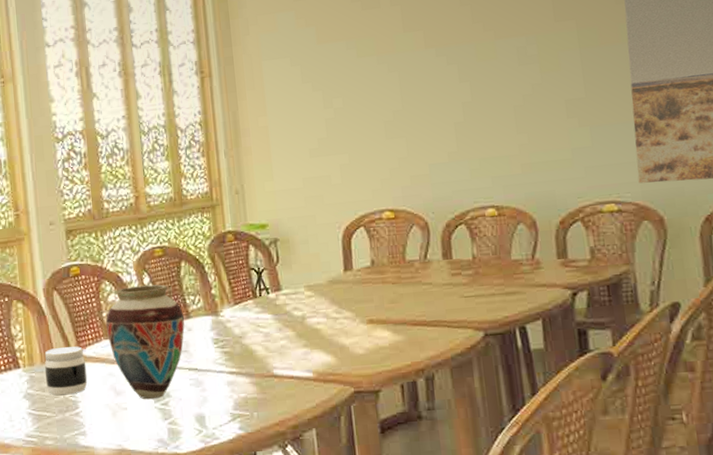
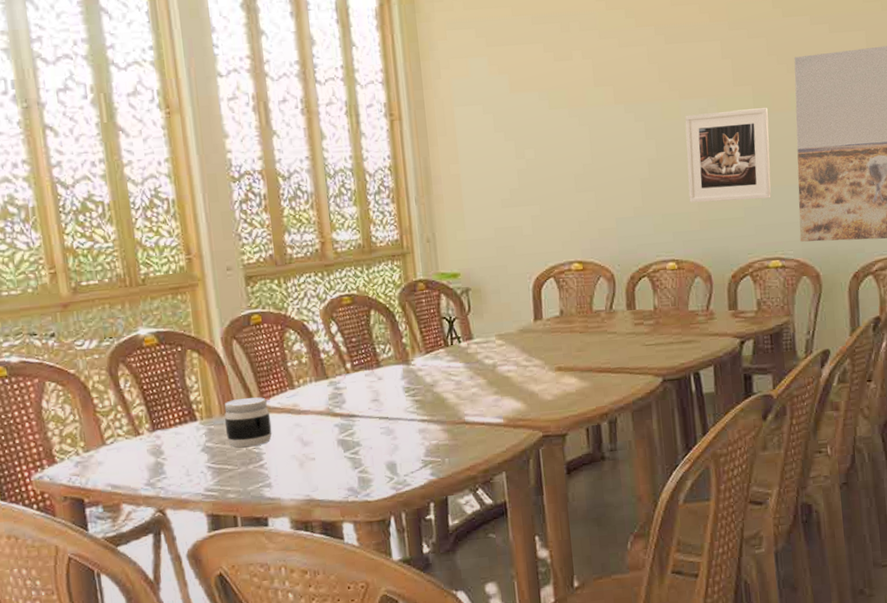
vase: present [105,284,185,400] -> none [290,333,375,449]
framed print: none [502,42,603,146] -> present [685,108,771,203]

